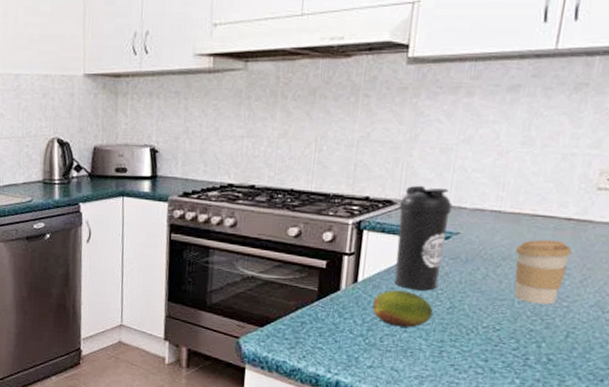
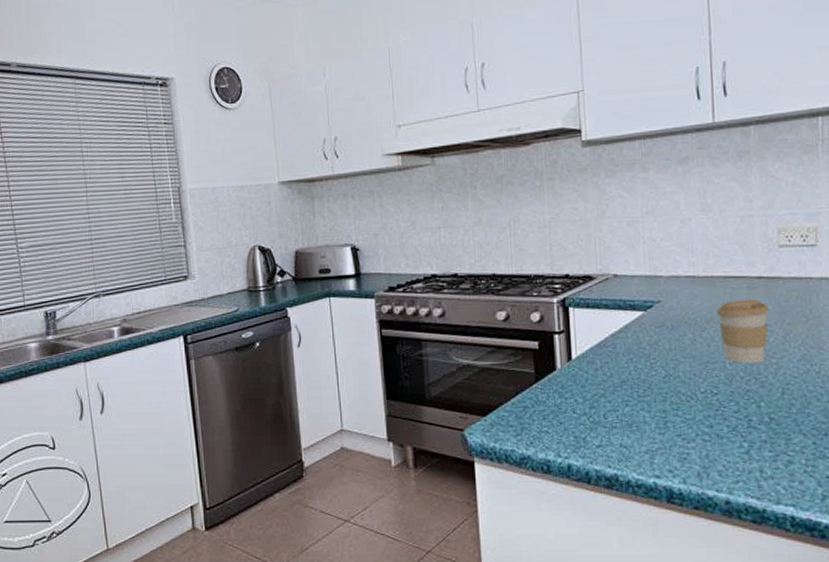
fruit: present [372,290,434,328] -> none [590,363,651,401]
water bottle: present [394,185,453,291] -> none [598,258,649,362]

